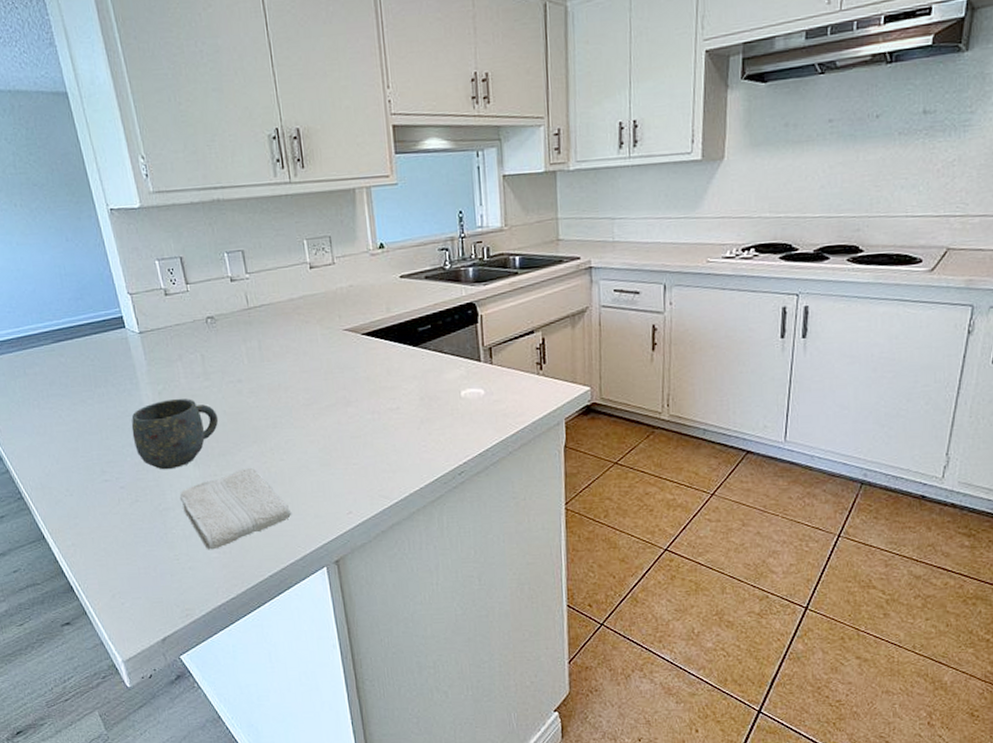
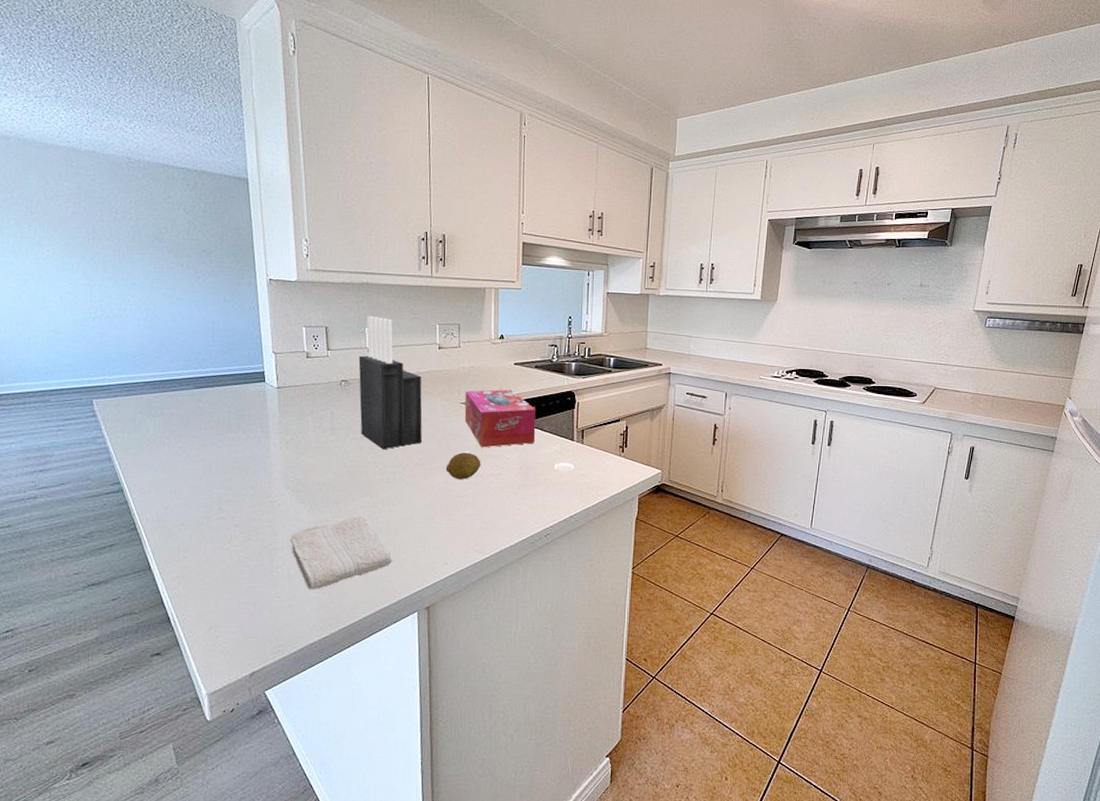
mug: present [131,398,219,470] -> none [255,448,338,513]
knife block: none [221,238,306,392] -> present [358,315,423,450]
fruit: none [336,386,376,418] -> present [445,452,481,479]
tissue box: none [347,308,436,380] -> present [464,389,536,448]

